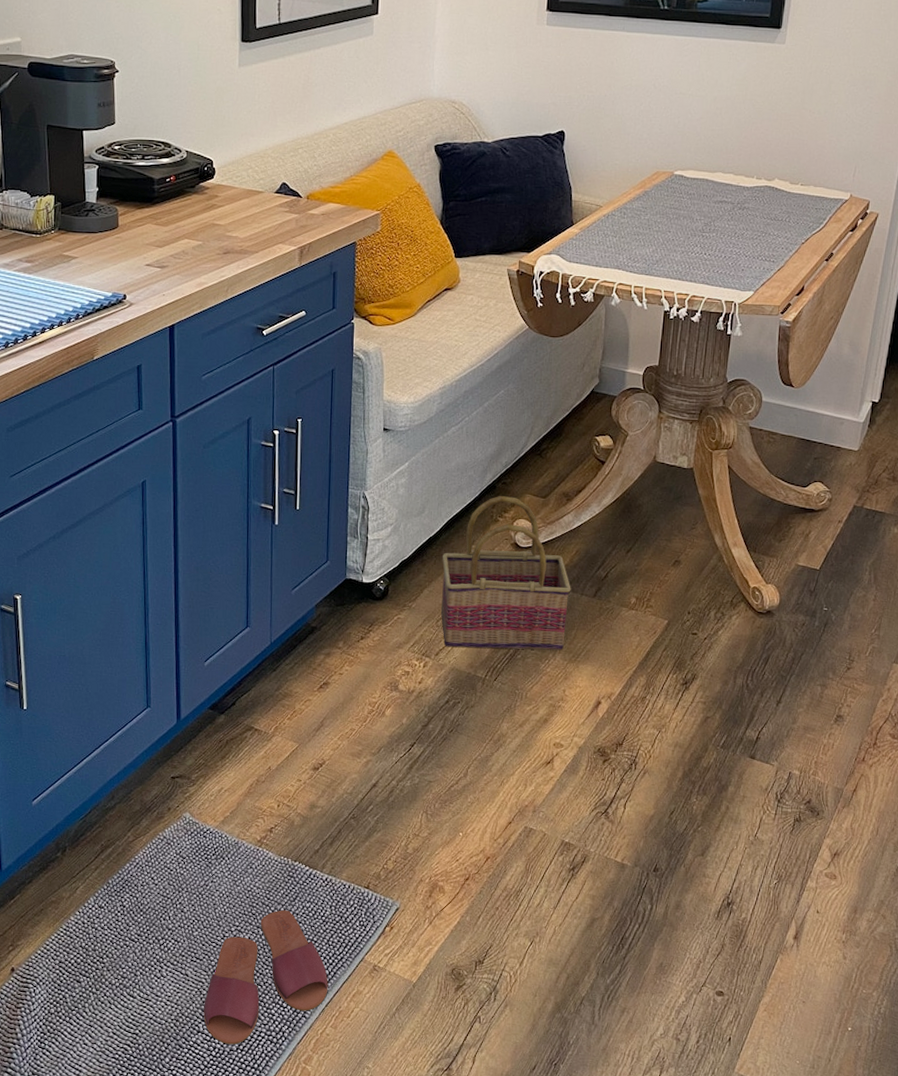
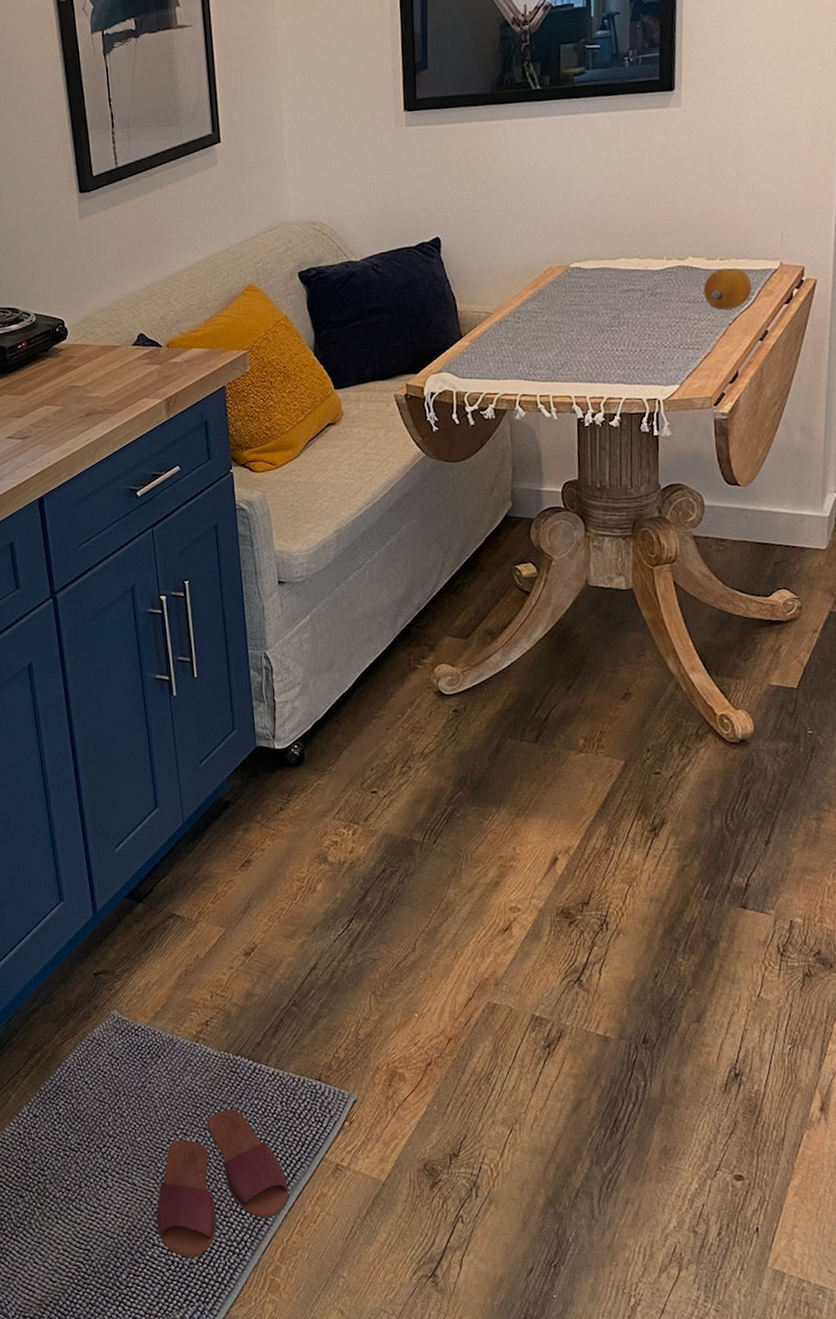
basket: present [441,496,571,651] -> none [359,640,509,811]
fruit: none [784,193,825,230] -> present [703,268,752,310]

